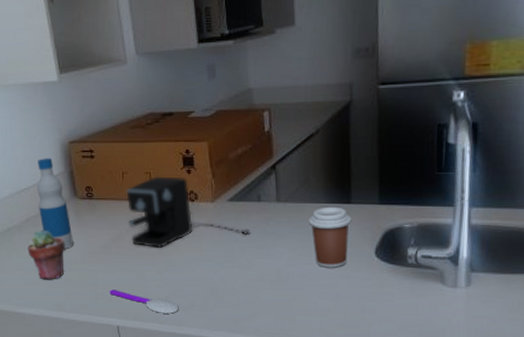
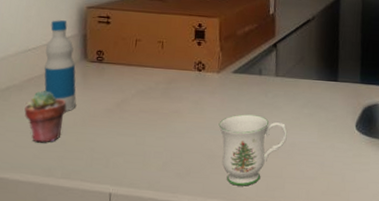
spoon: present [109,290,179,314] -> none [106,155,176,181]
coffee maker: present [126,176,251,248] -> none [136,45,251,114]
mug: none [218,245,295,319] -> present [218,114,288,186]
coffee cup: present [308,206,352,268] -> none [301,83,338,139]

